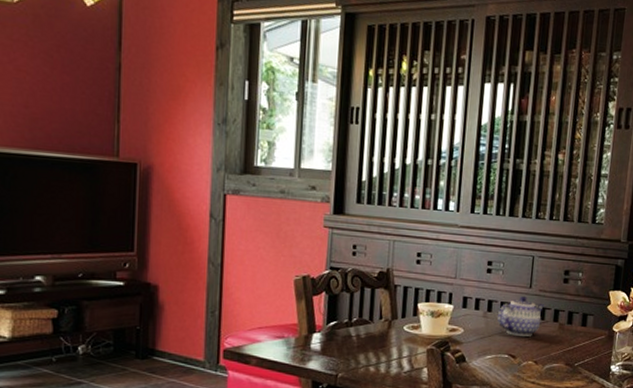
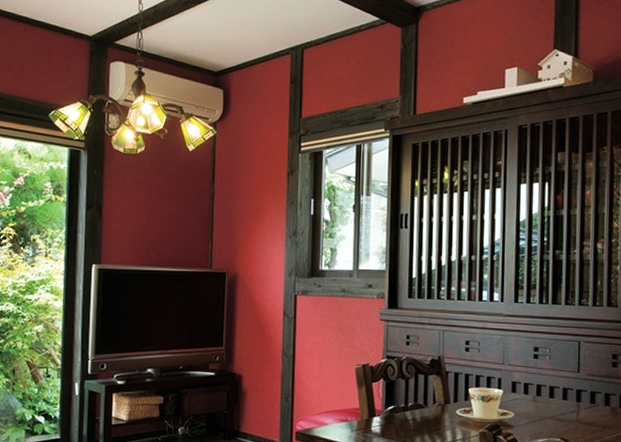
teapot: present [497,295,544,336] -> none [547,379,594,420]

